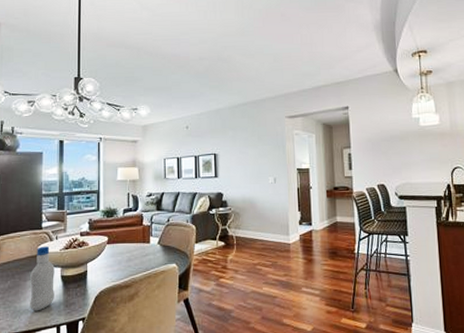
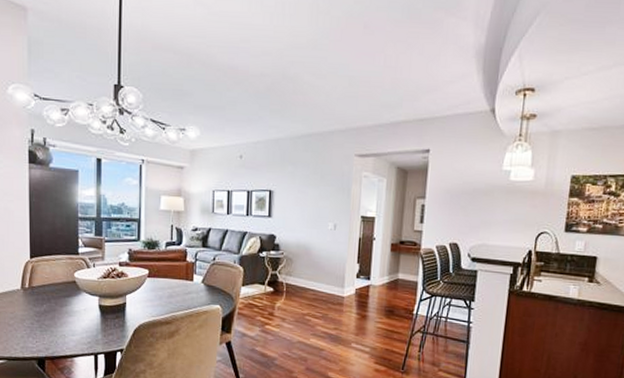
bottle: present [30,246,55,311] -> none [67,273,92,338]

